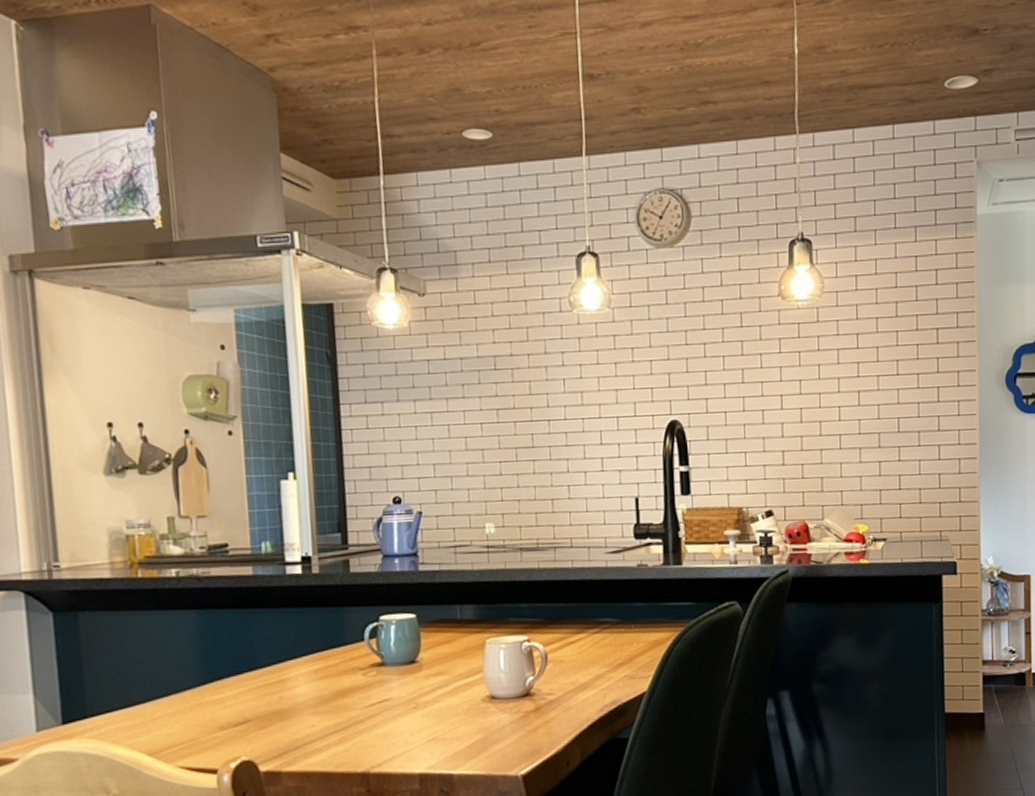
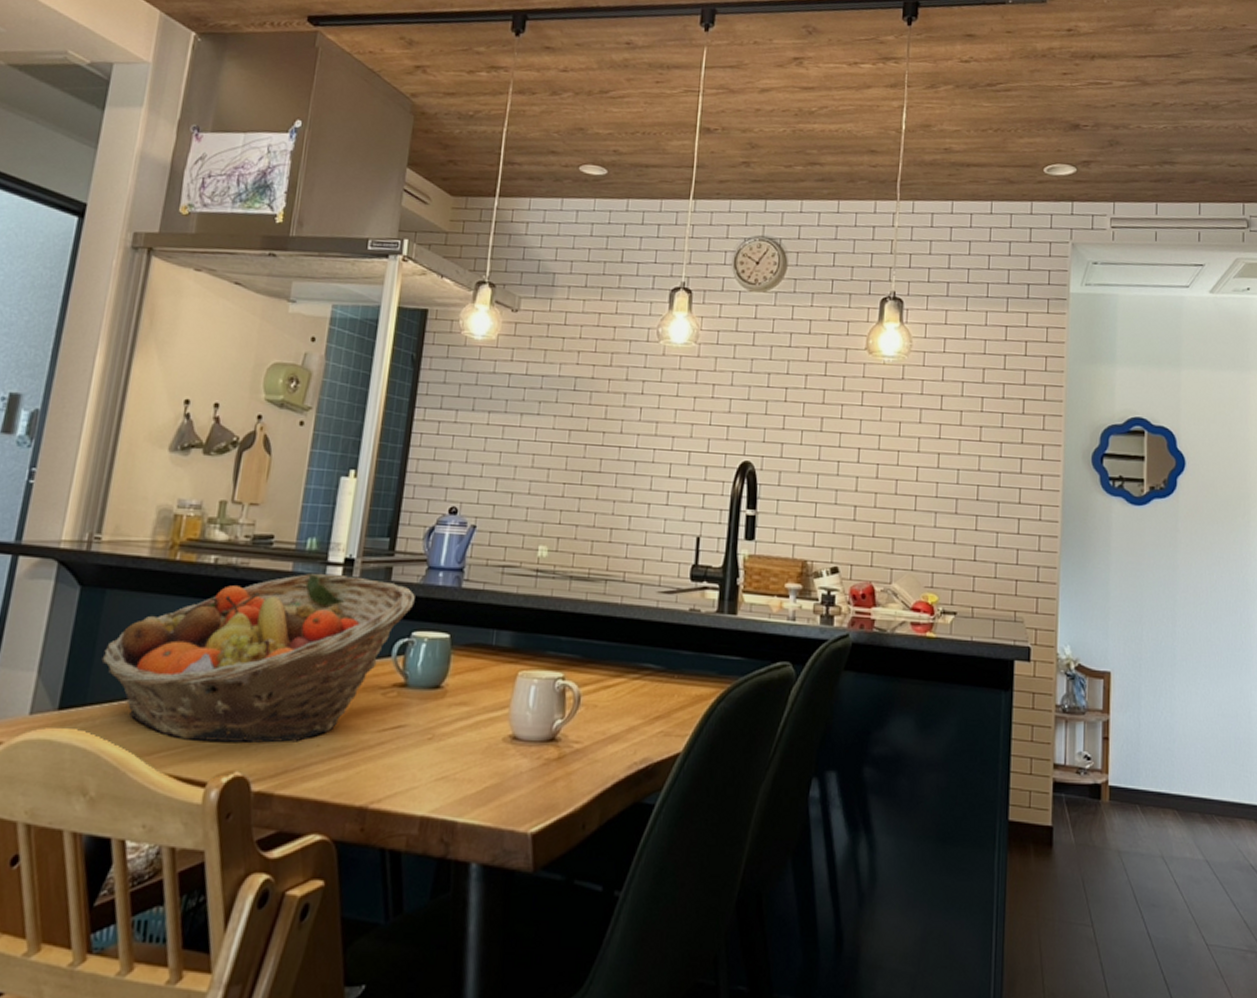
fruit basket: none [91,572,377,736] -> present [101,572,415,744]

